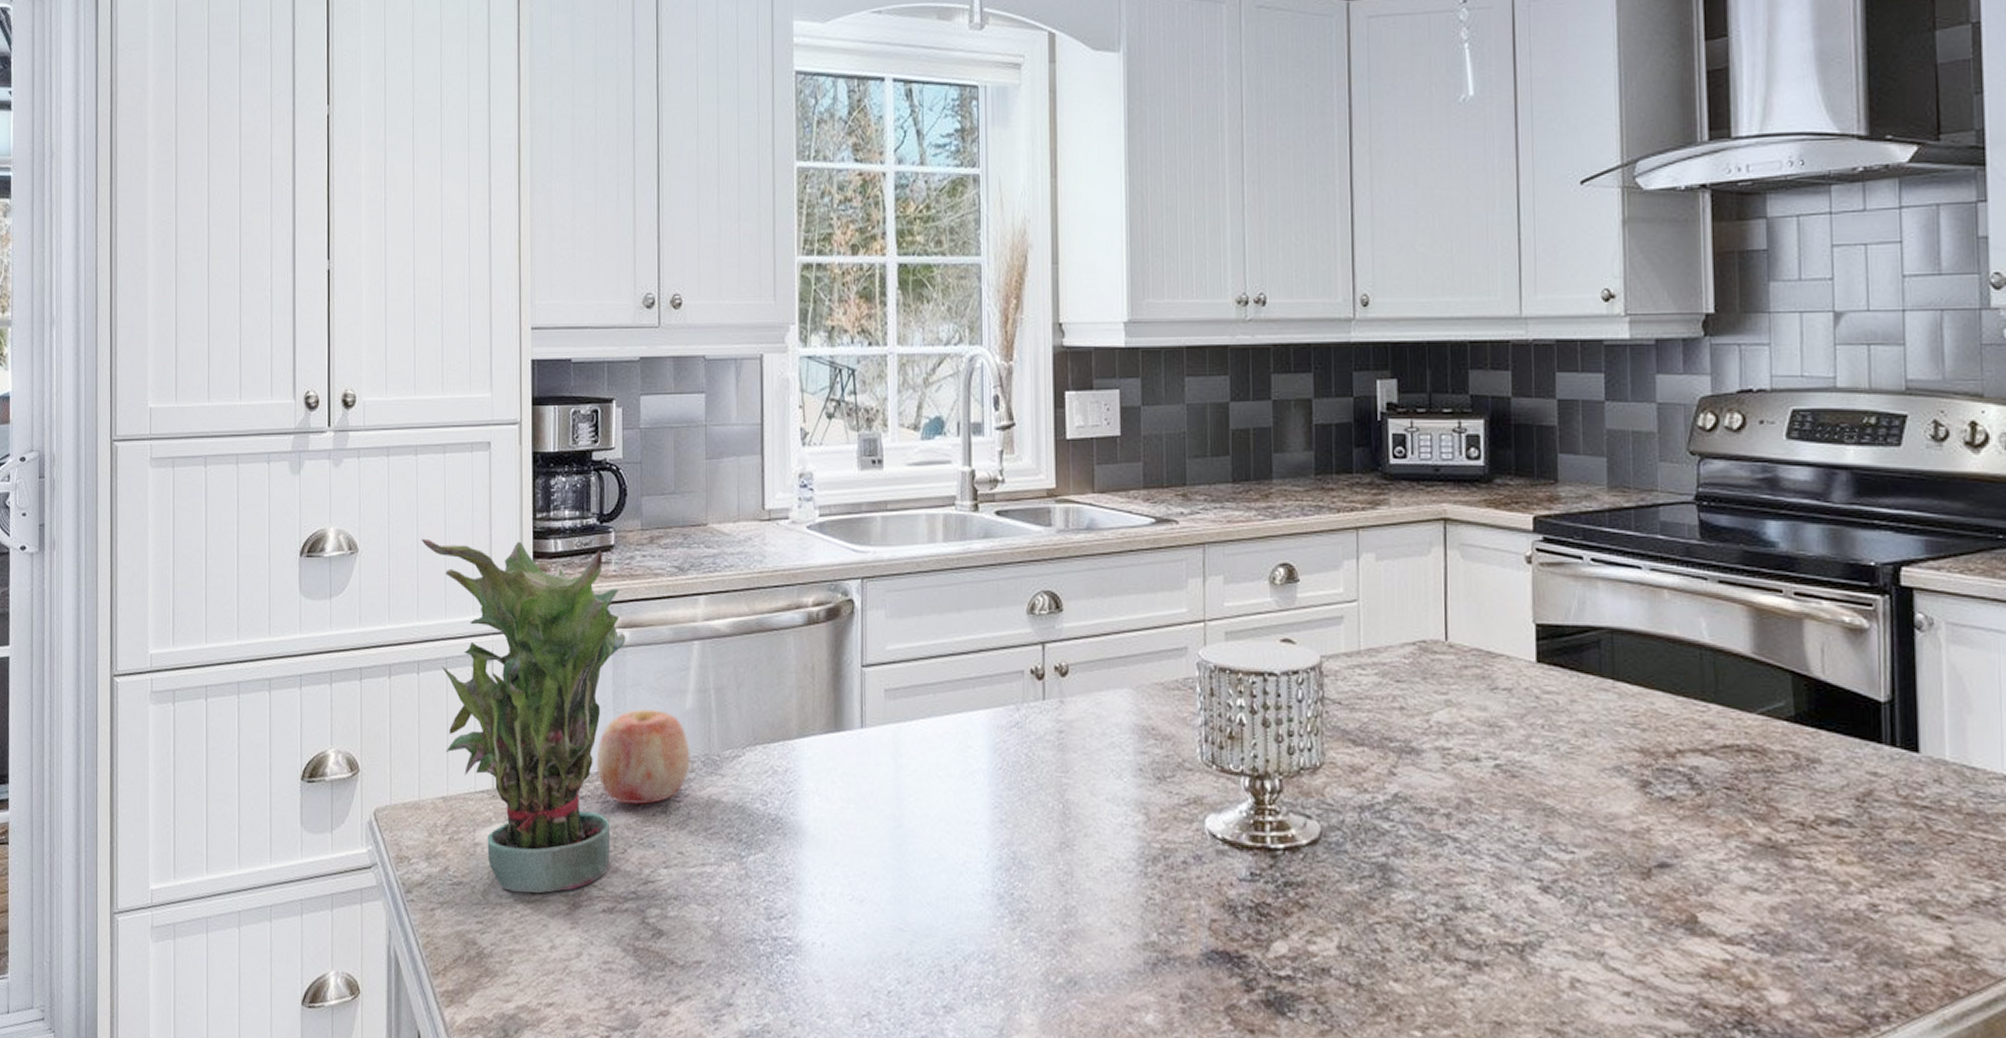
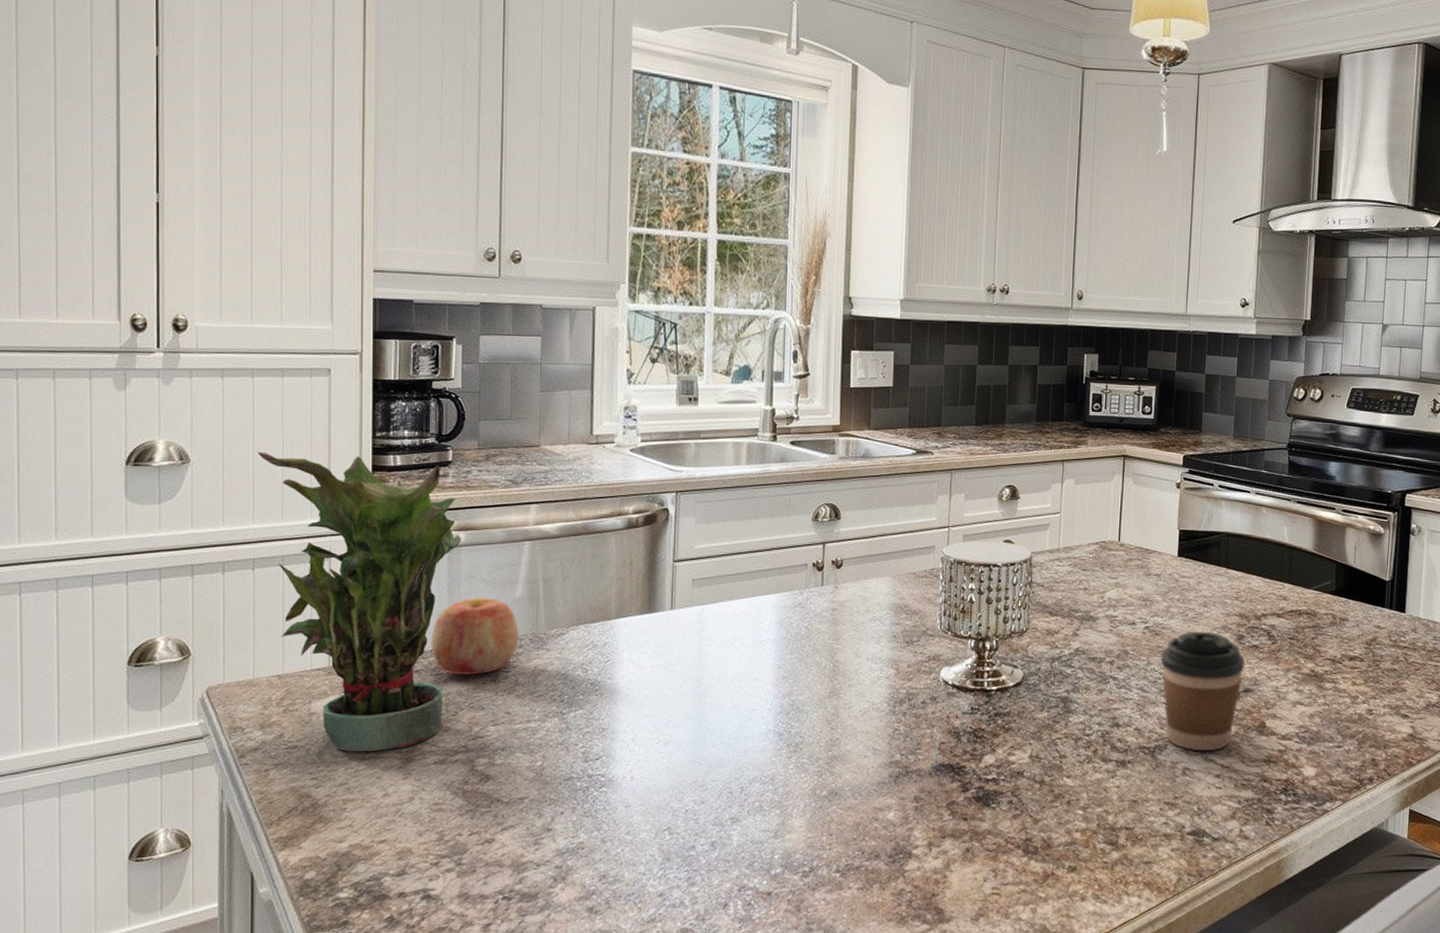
coffee cup: none [1522,773,1655,956] -> present [1160,631,1245,751]

